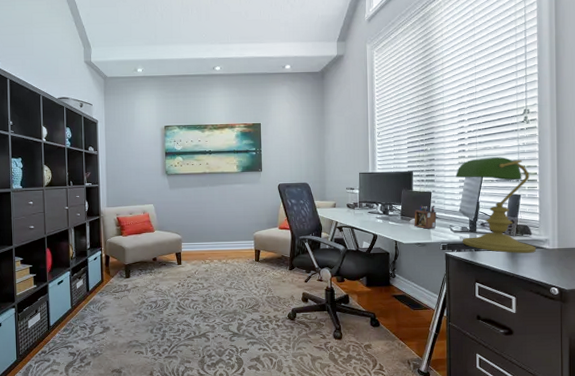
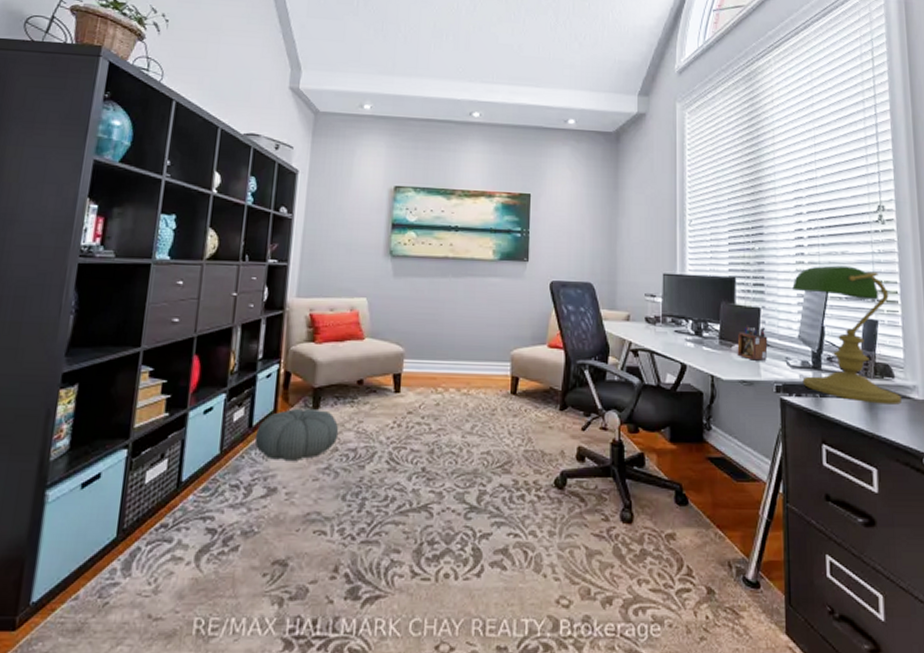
pouf: none [91,277,144,310] -> present [254,408,339,460]

